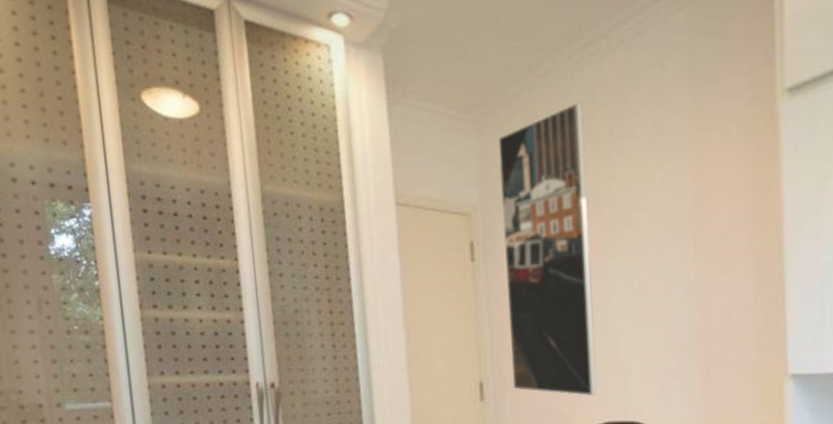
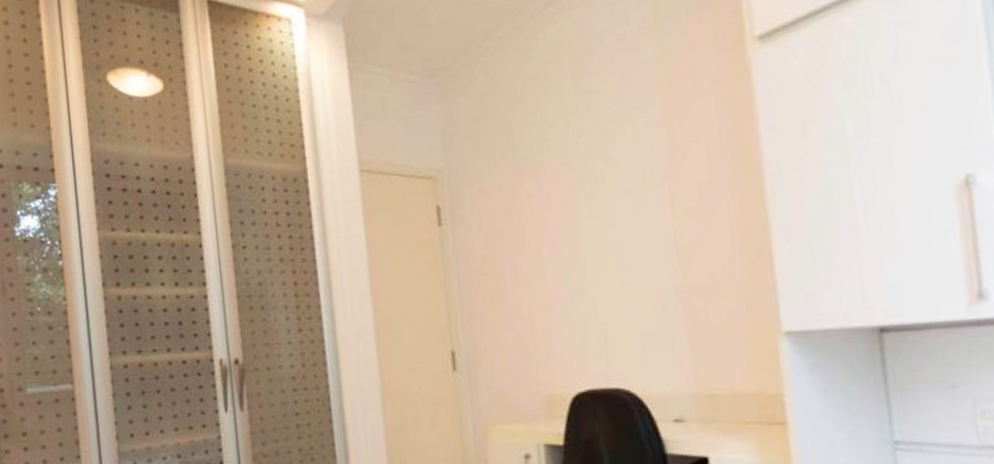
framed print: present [498,103,597,396] -> none [461,61,576,362]

